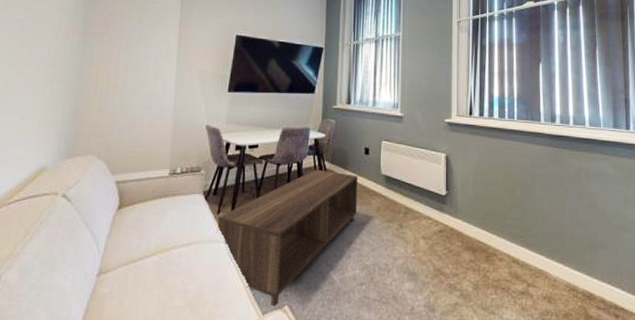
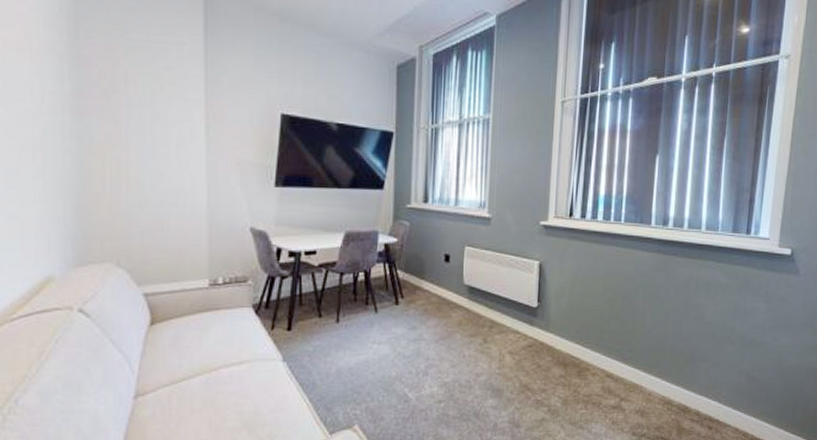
coffee table: present [217,169,358,307] -> none [272,279,436,426]

